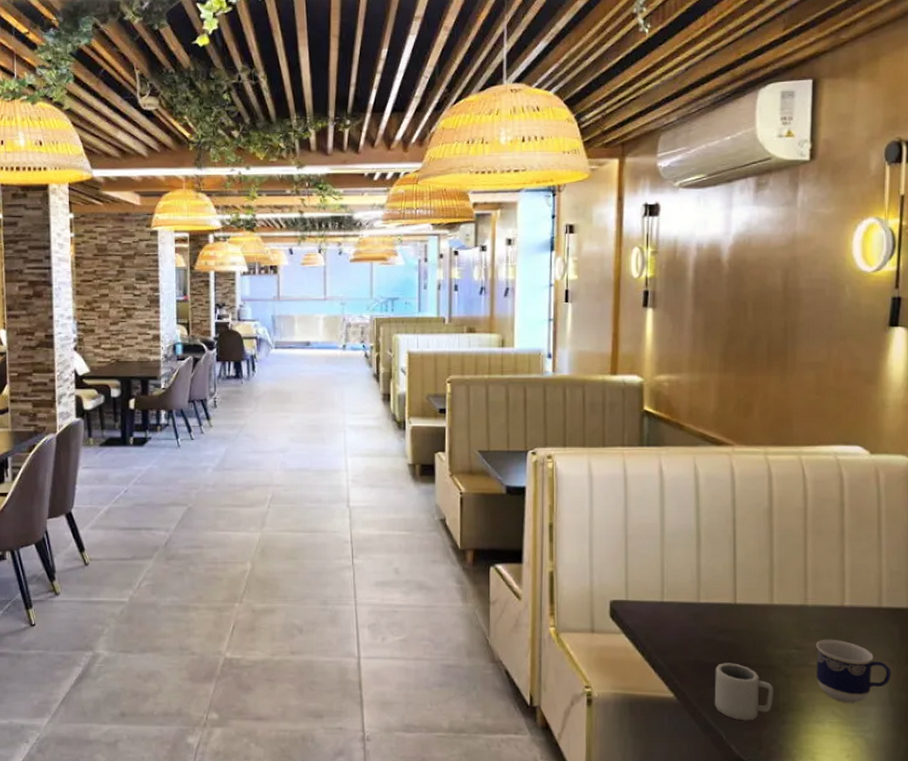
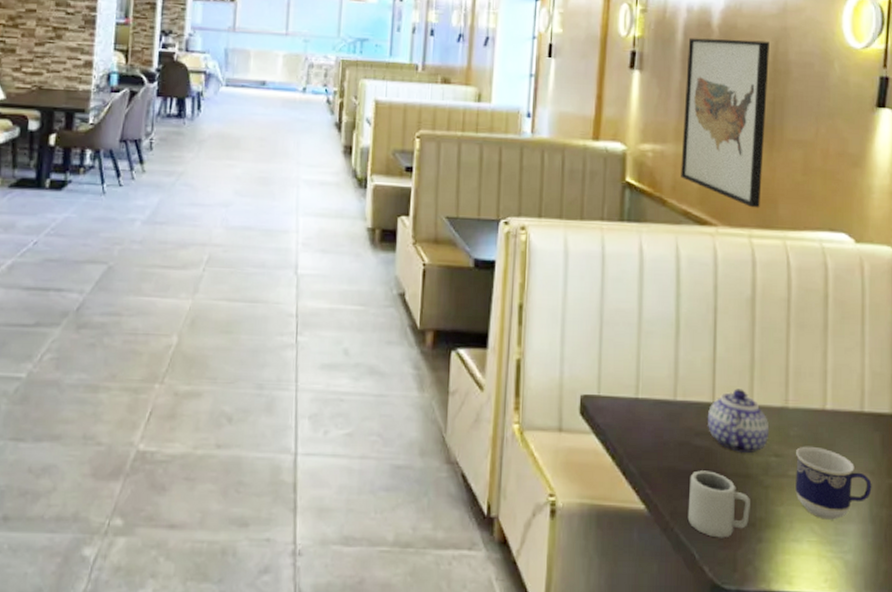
wall art: none [696,272,780,428] -> present [681,37,769,208]
teapot: none [730,590,790,646] -> present [708,388,770,453]

